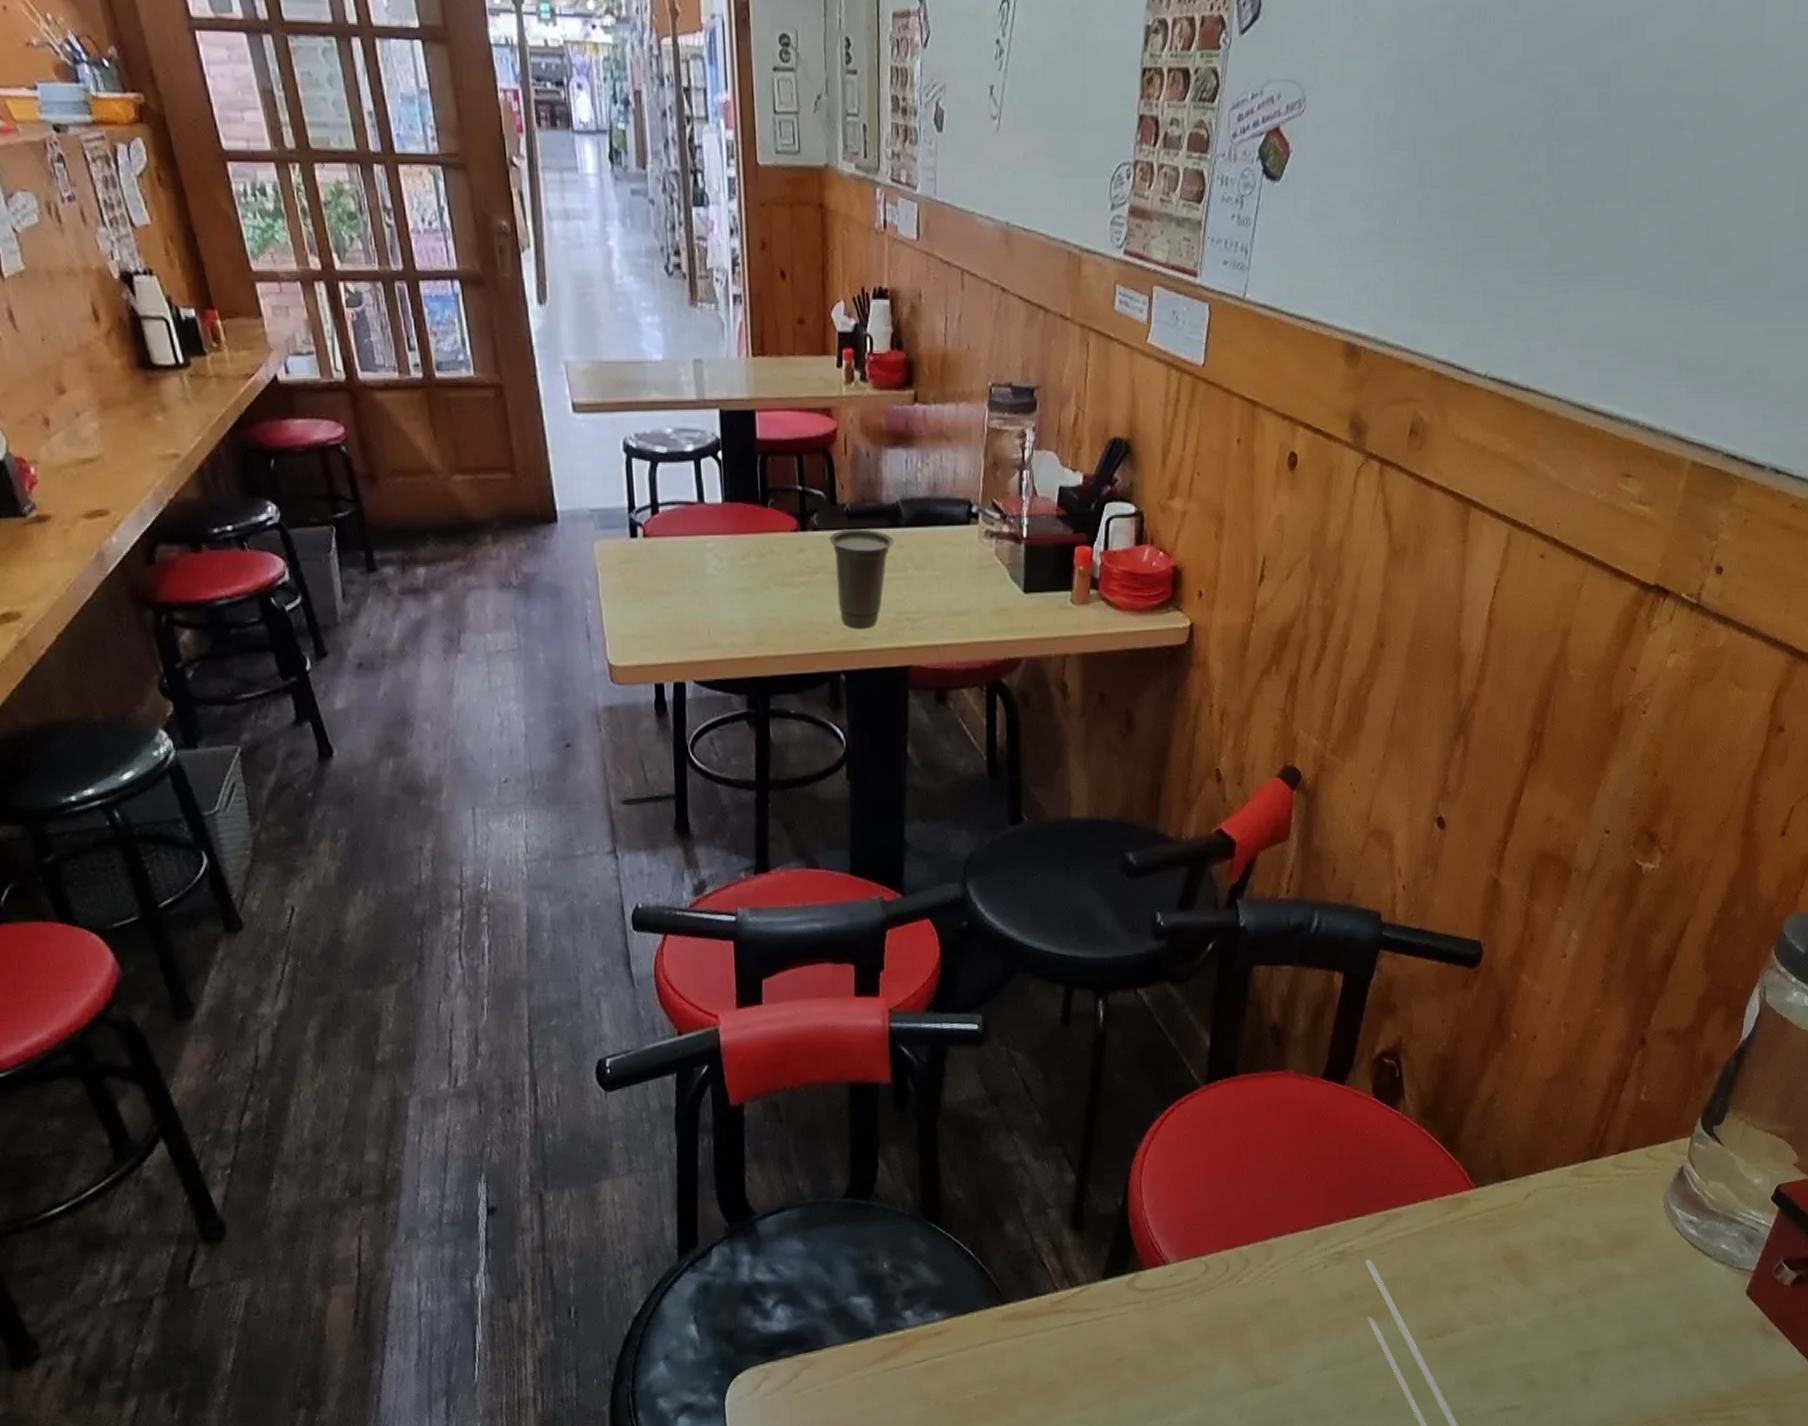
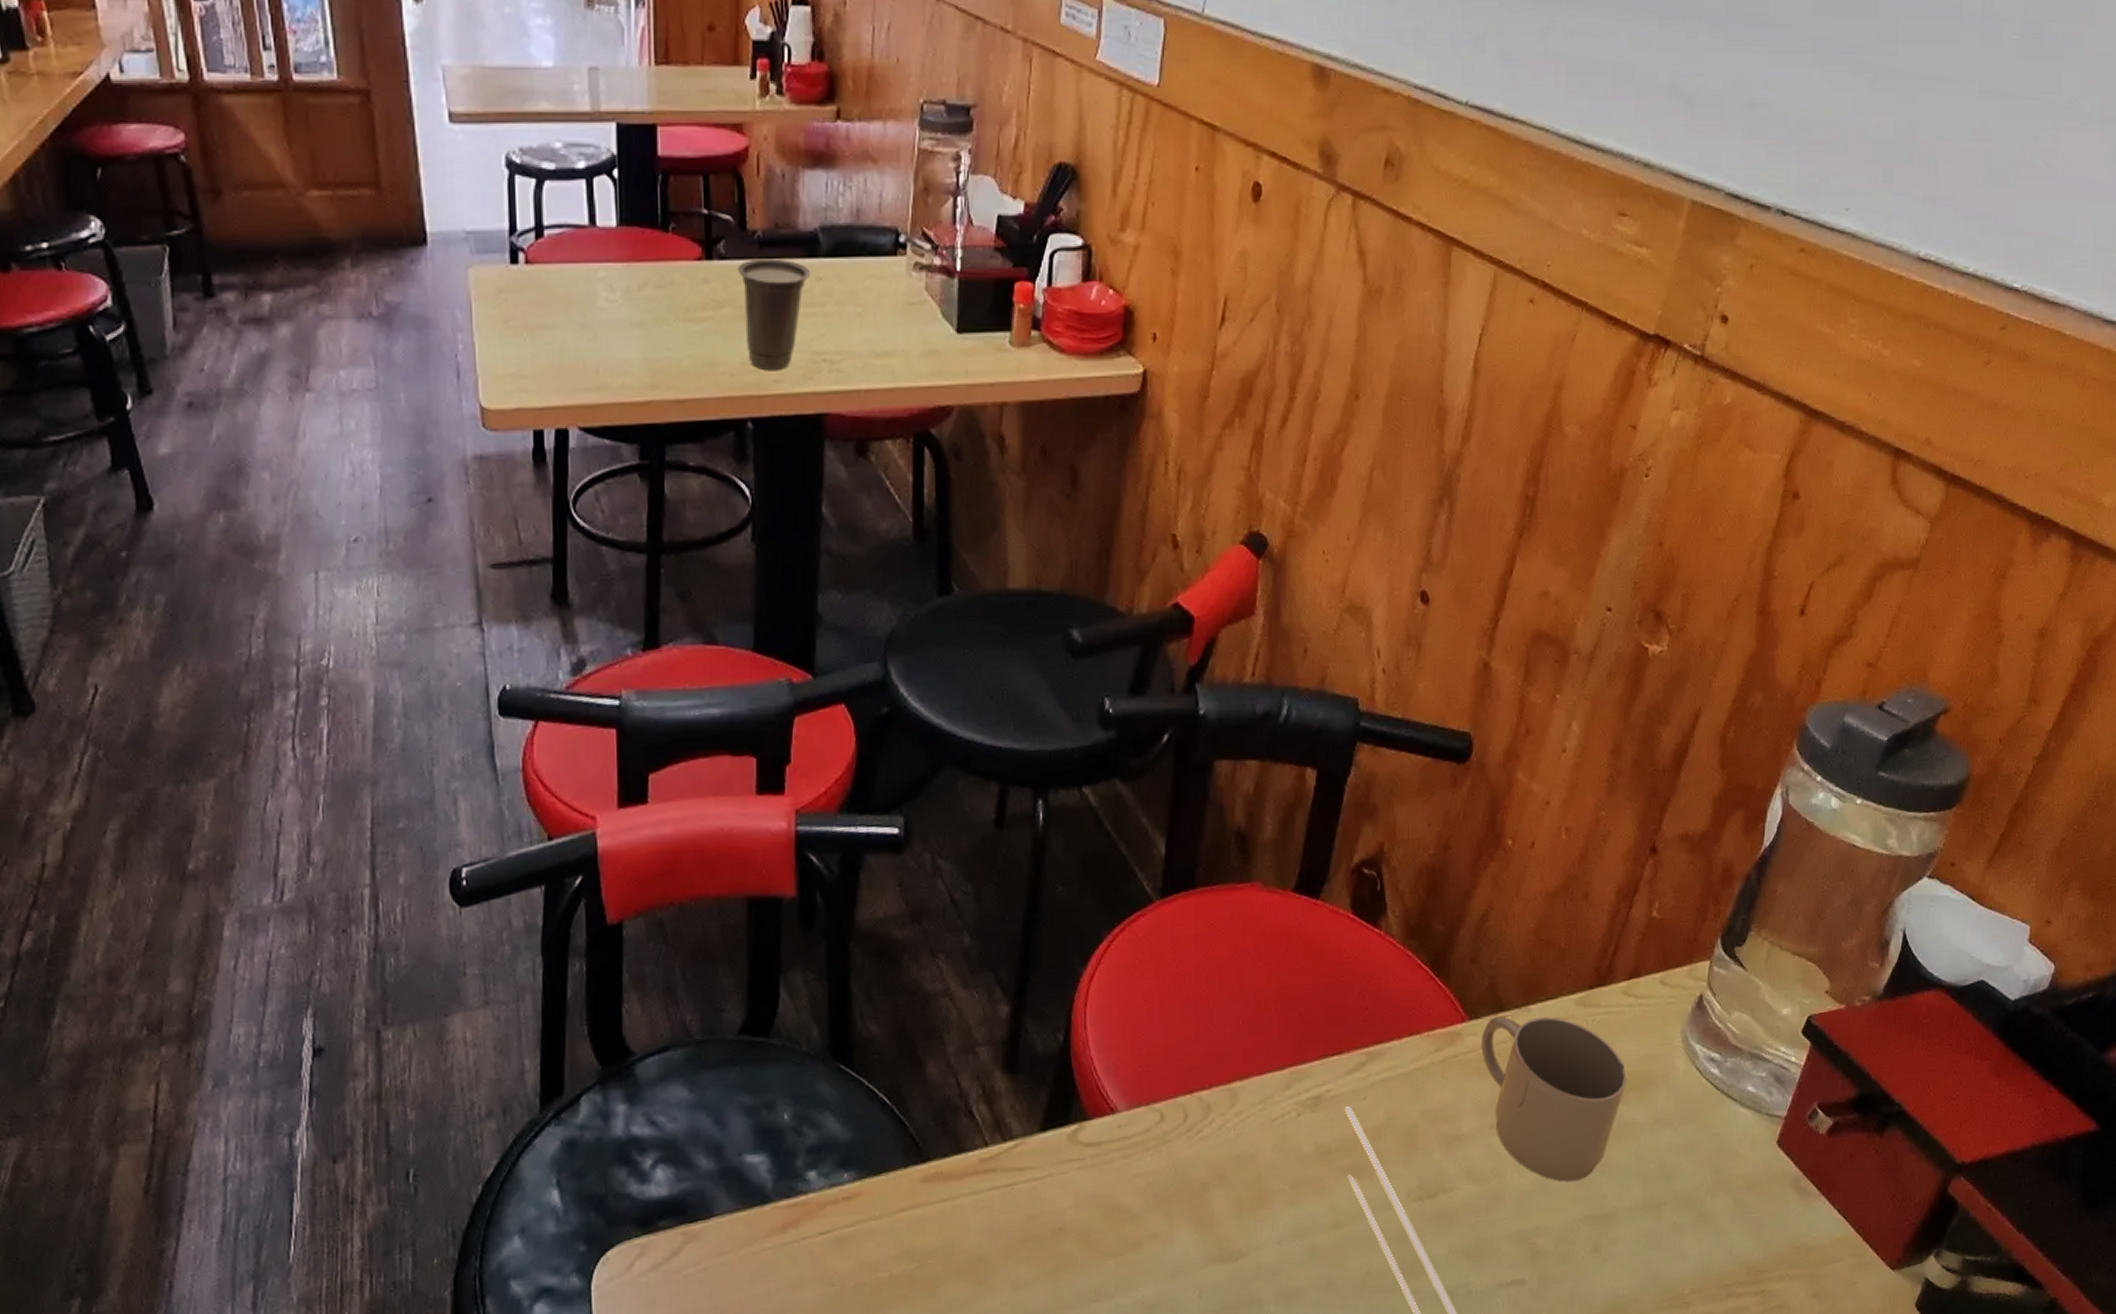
cup: none [1486,1184,1614,1324] -> present [1481,1016,1626,1182]

